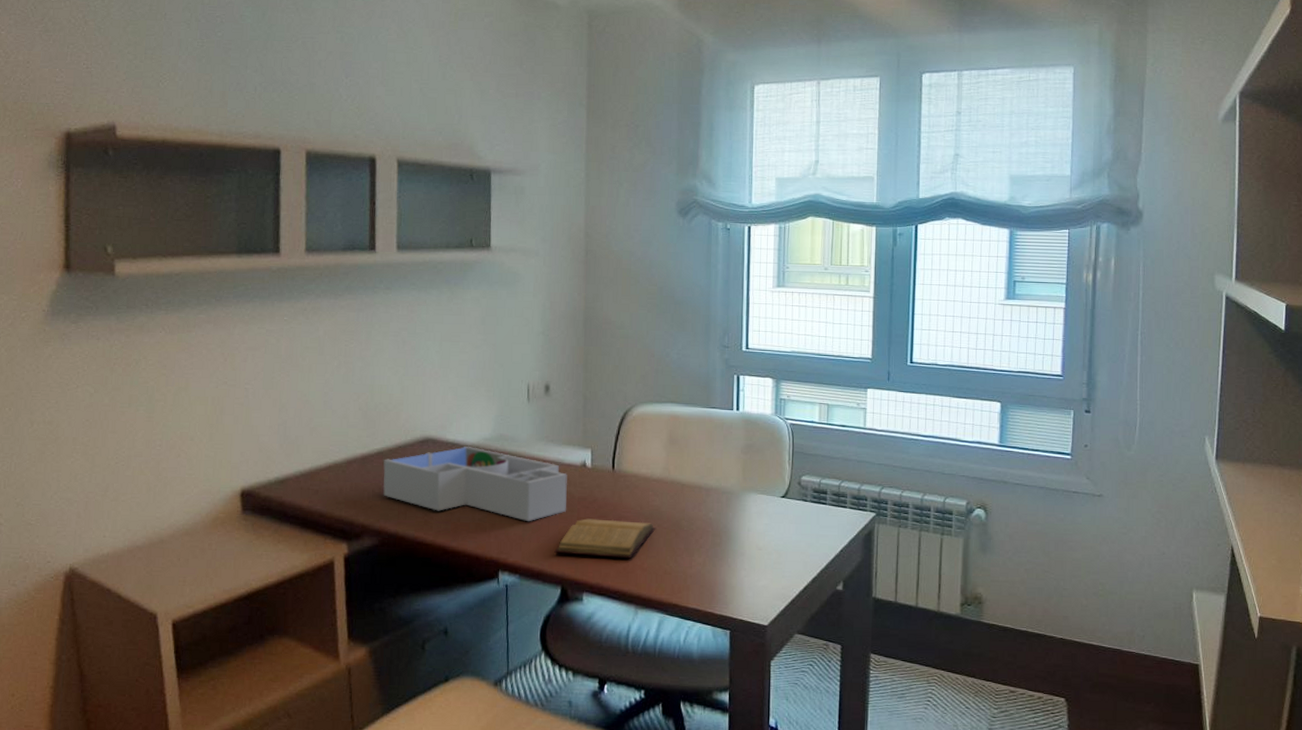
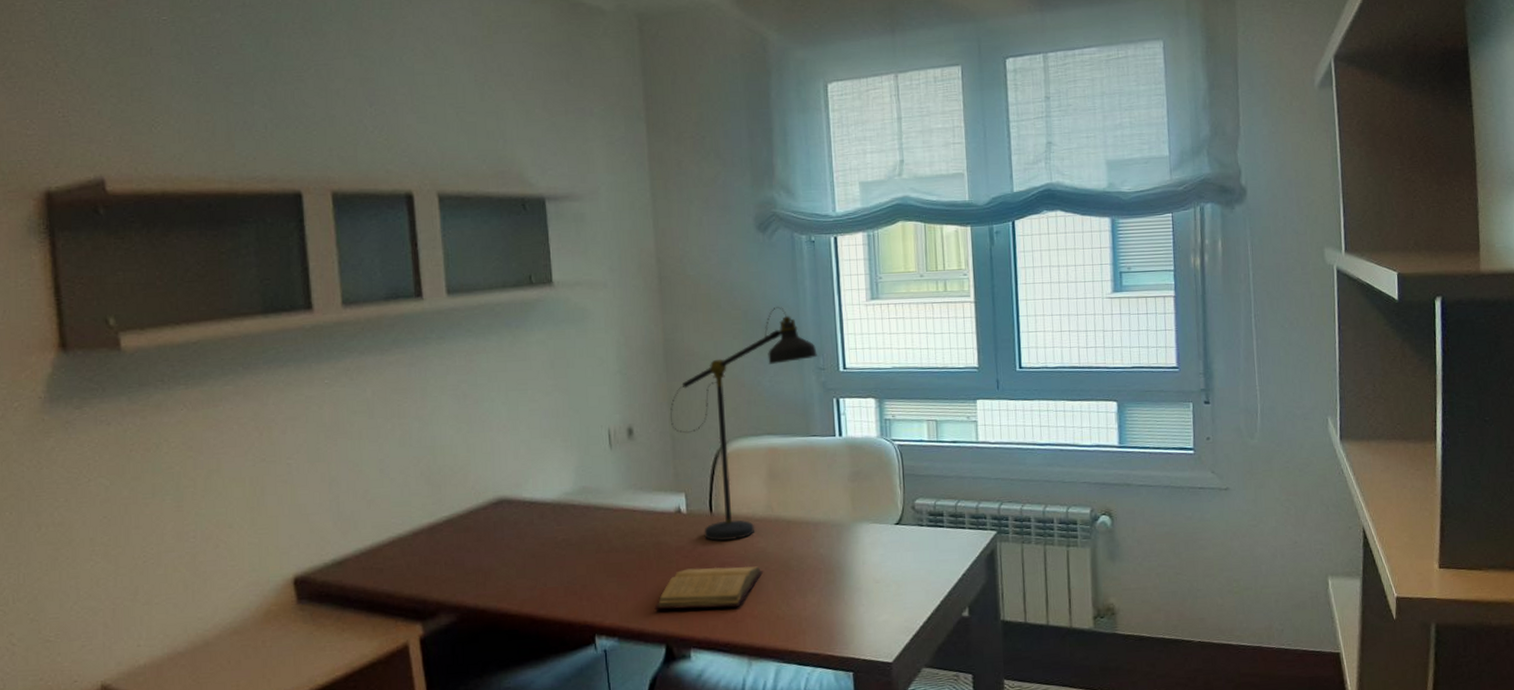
desk organizer: present [382,445,567,521] -> none [454,503,665,579]
desk lamp: none [584,285,723,497] -> present [670,306,817,541]

